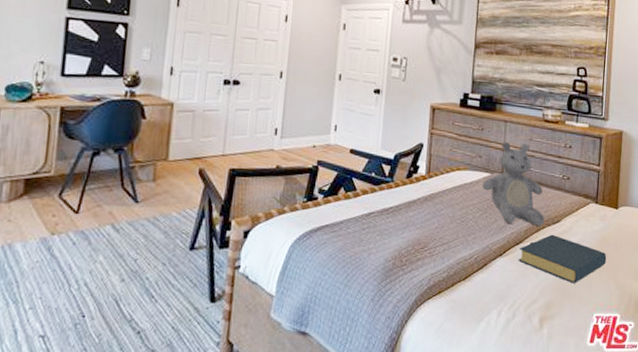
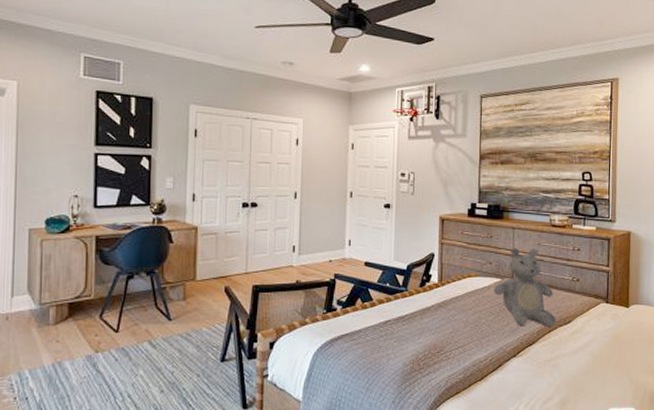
hardback book: present [518,234,607,283] -> none [532,334,620,380]

